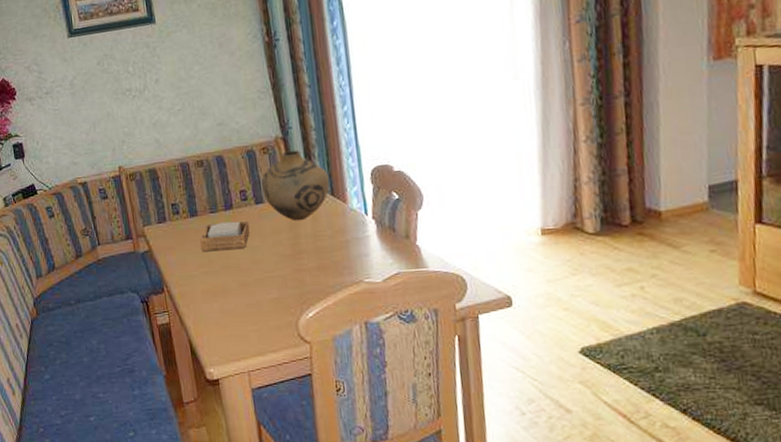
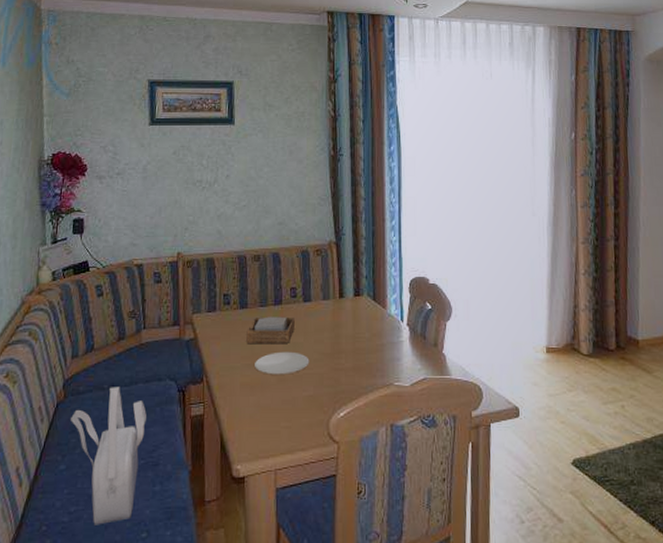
handbag: none [45,302,118,426] -> present [70,387,147,525]
plate: none [213,255,270,281] -> present [255,351,310,375]
vase: present [261,150,330,222] -> none [311,255,372,322]

